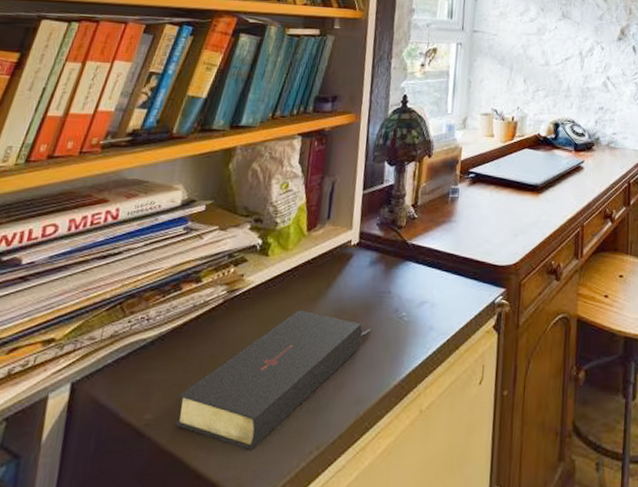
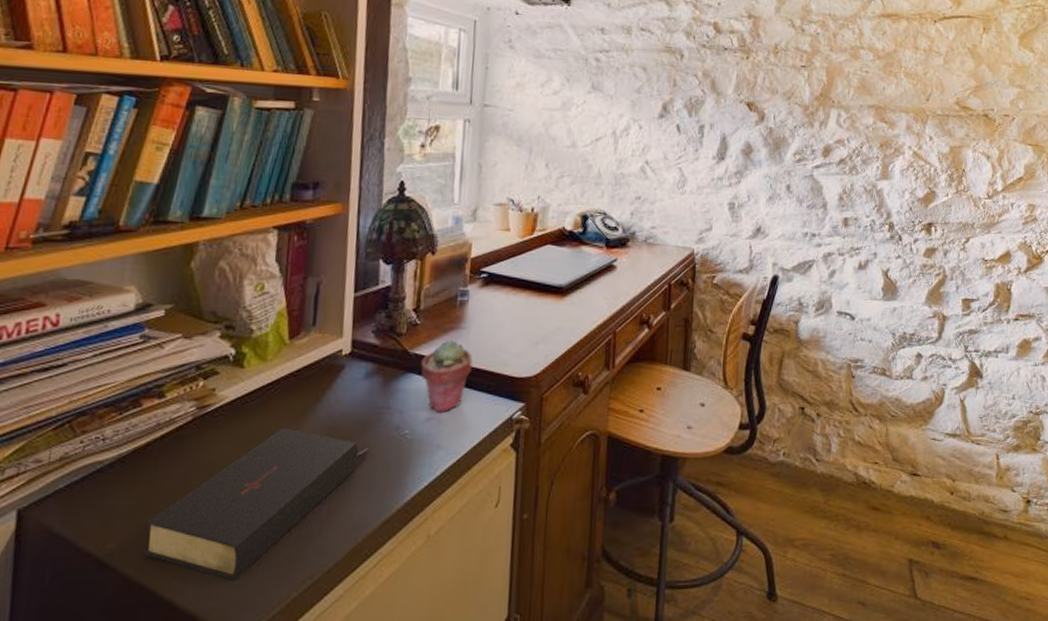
potted succulent: none [417,232,461,297] -> present [421,339,473,413]

